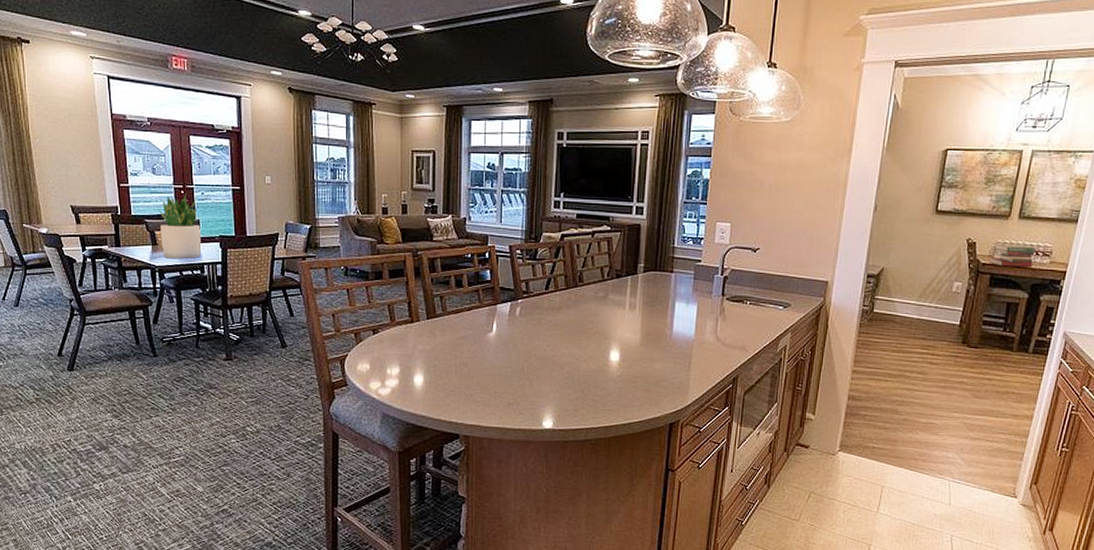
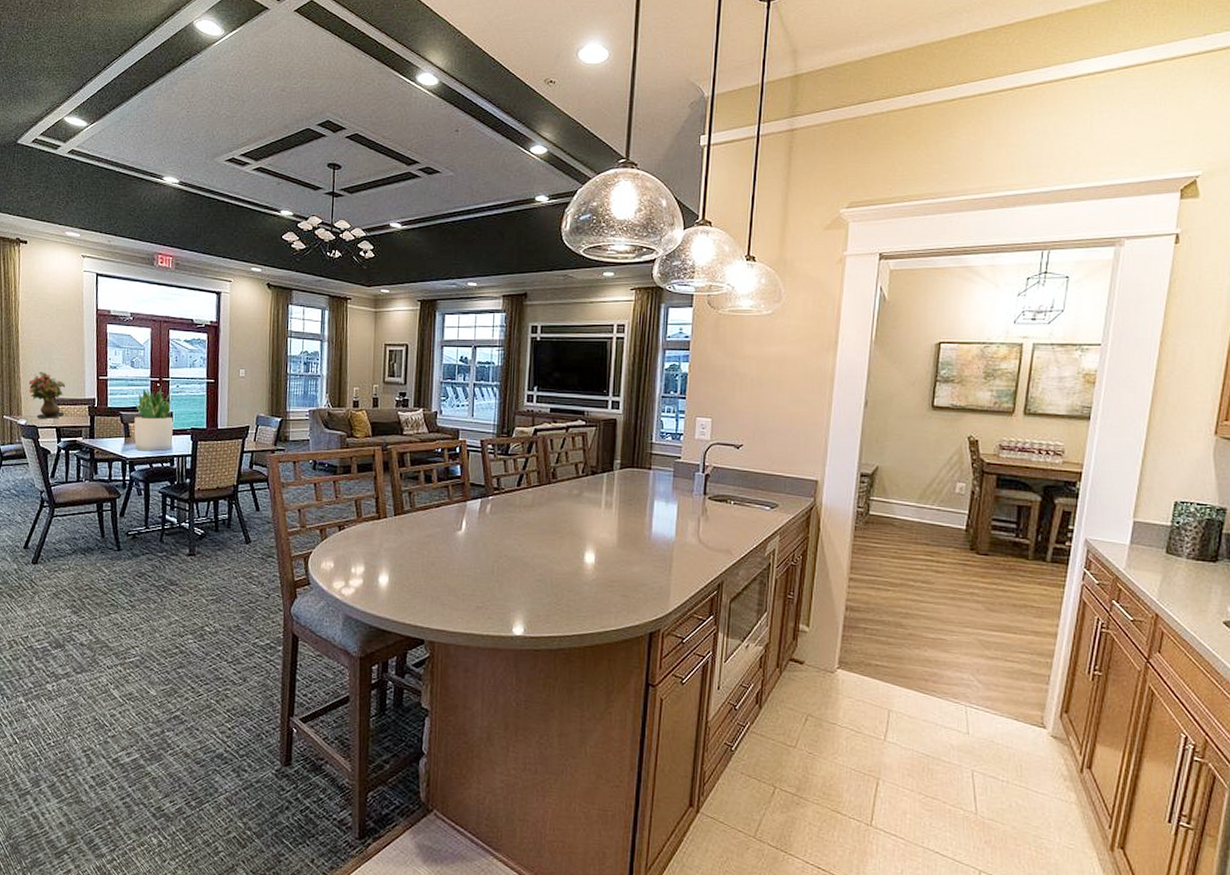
bouquet: none [46,178,87,228] -> present [28,371,65,420]
books: present [990,243,1037,268] -> none [995,441,1046,468]

